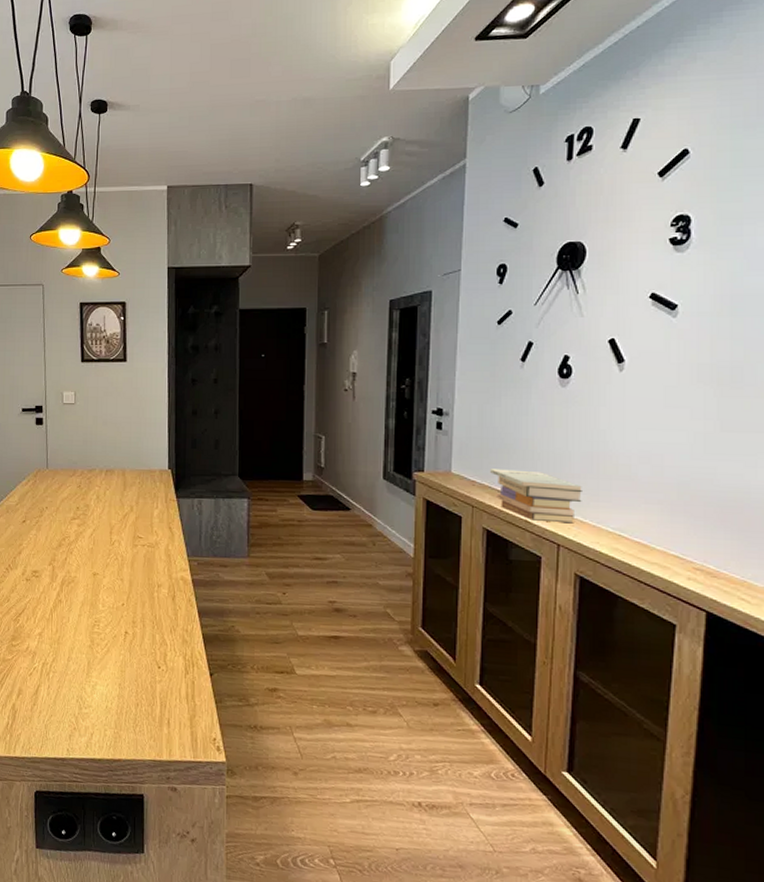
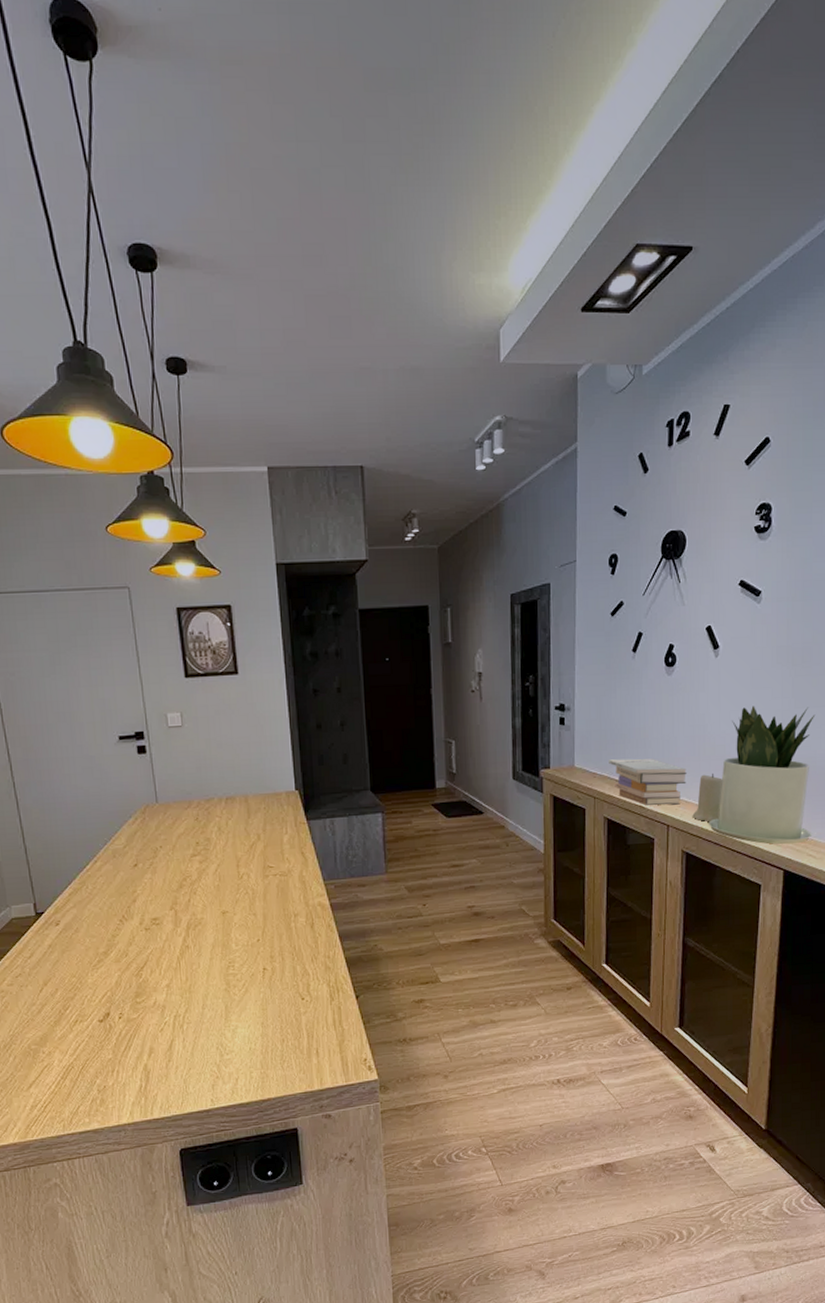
candle: none [588,493,627,547] -> present [692,772,722,822]
planter: none [609,425,749,584] -> present [709,706,816,845]

